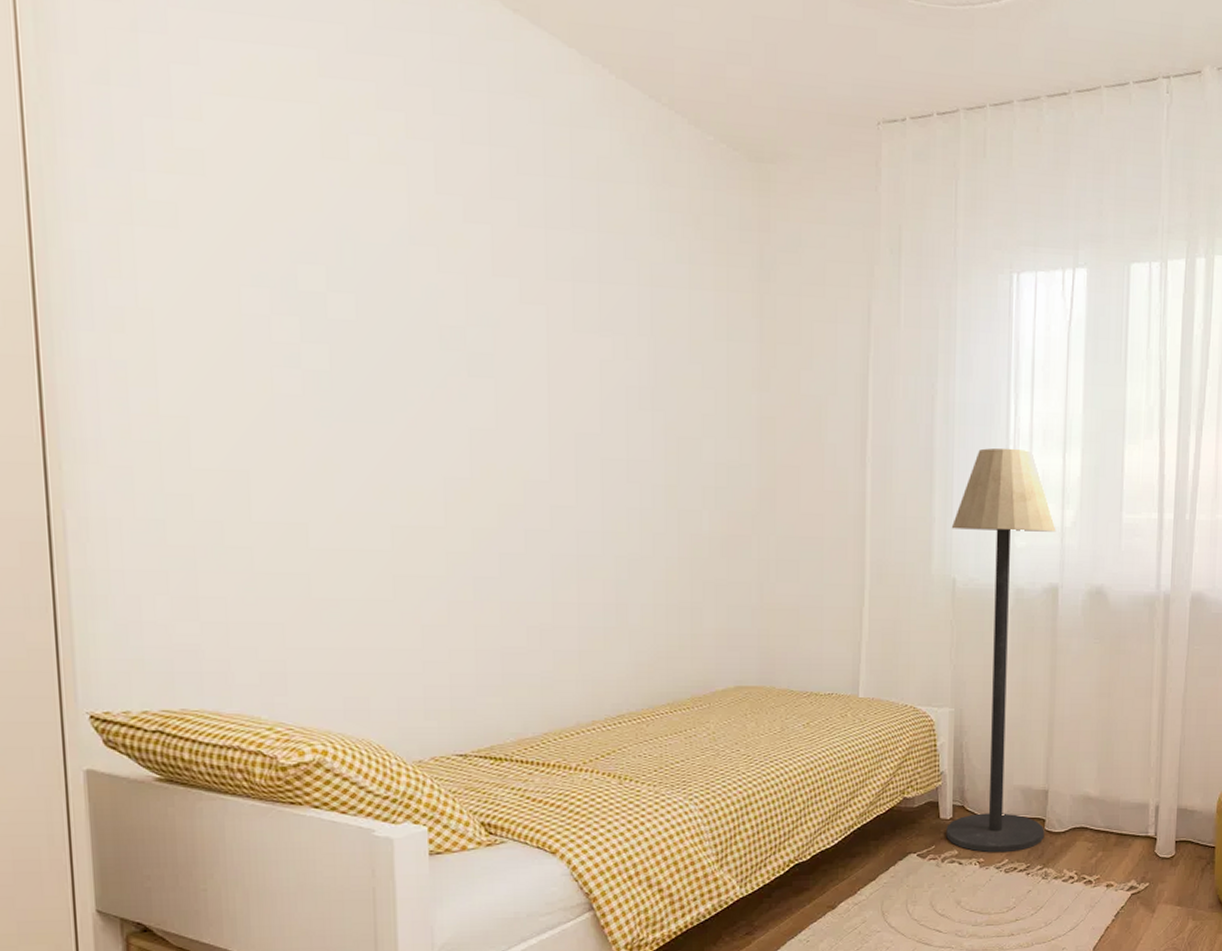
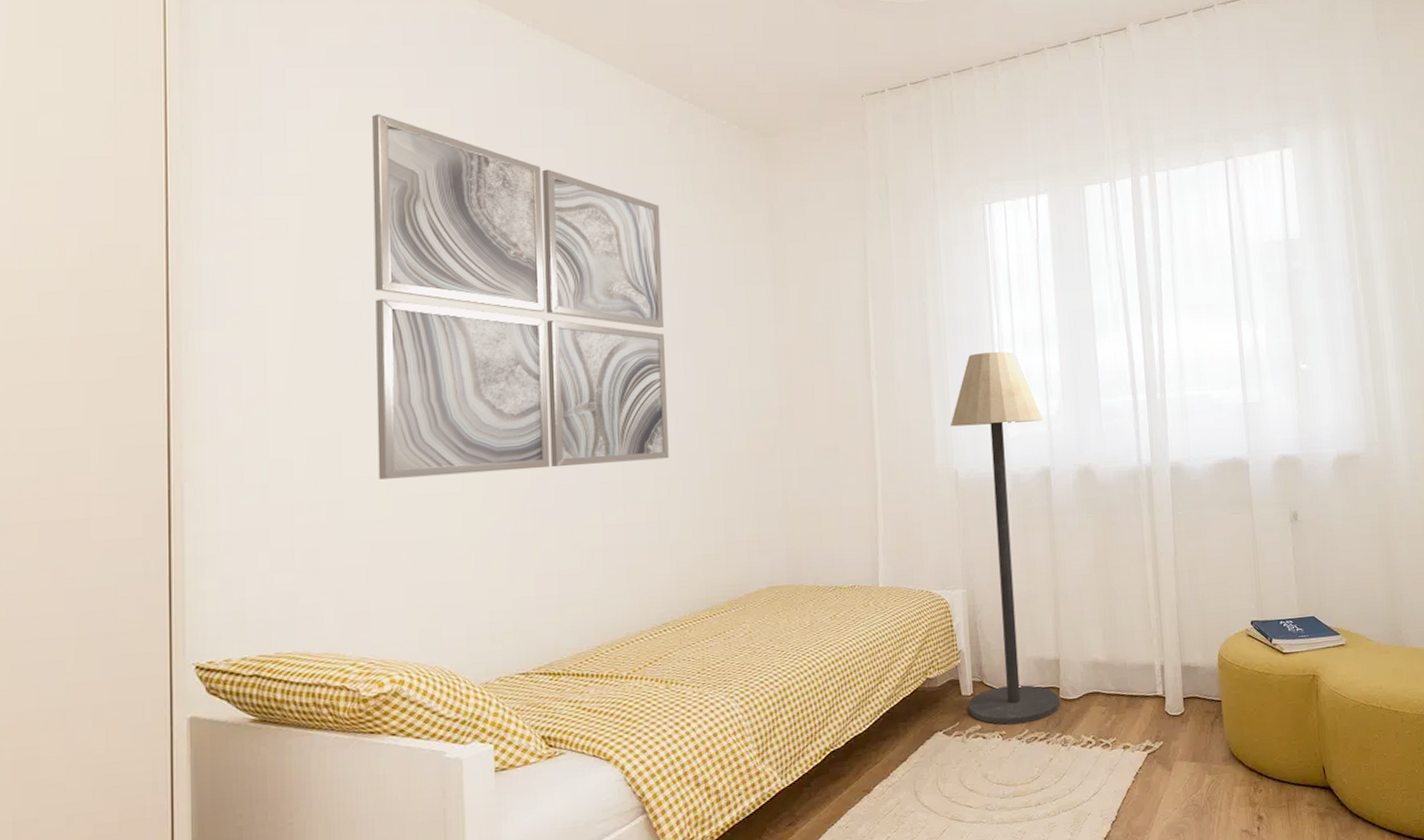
wall art: none [278,81,631,535] -> present [371,114,669,480]

